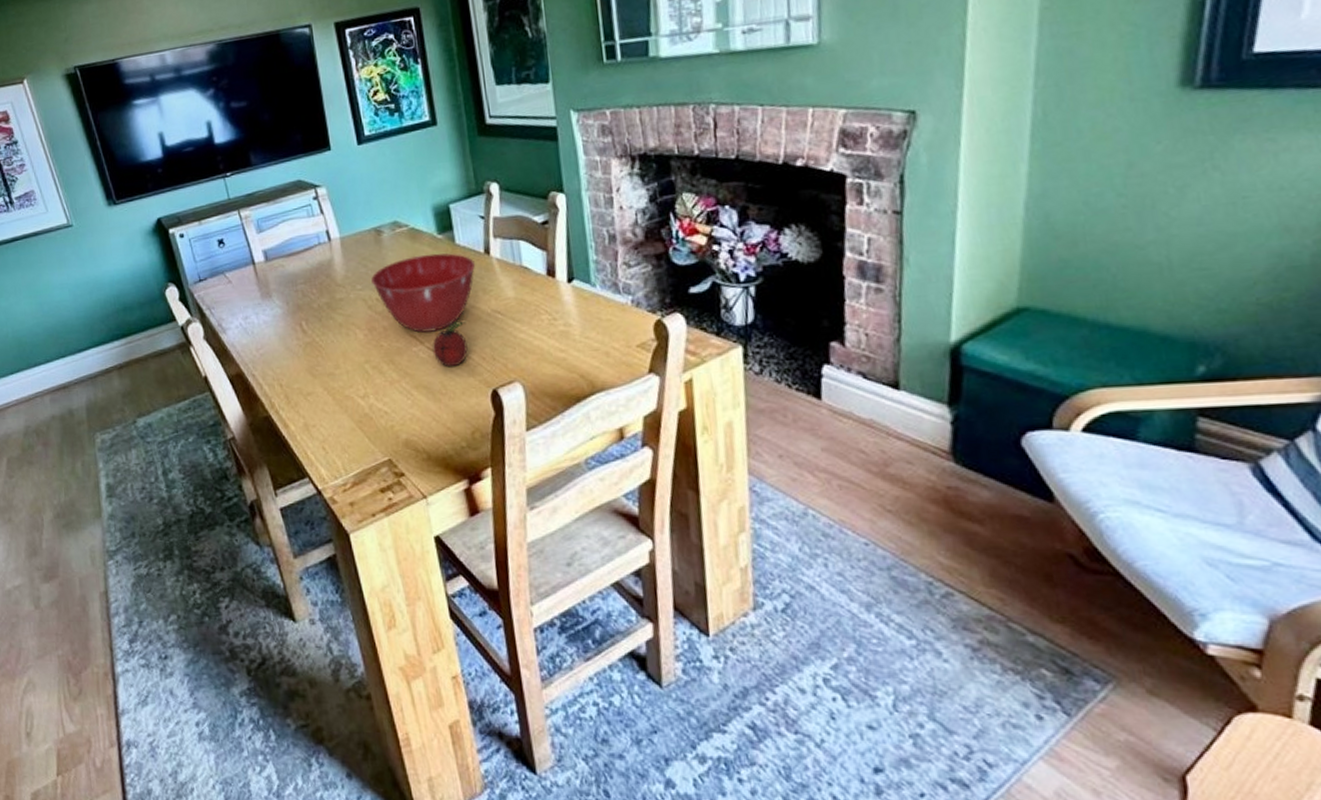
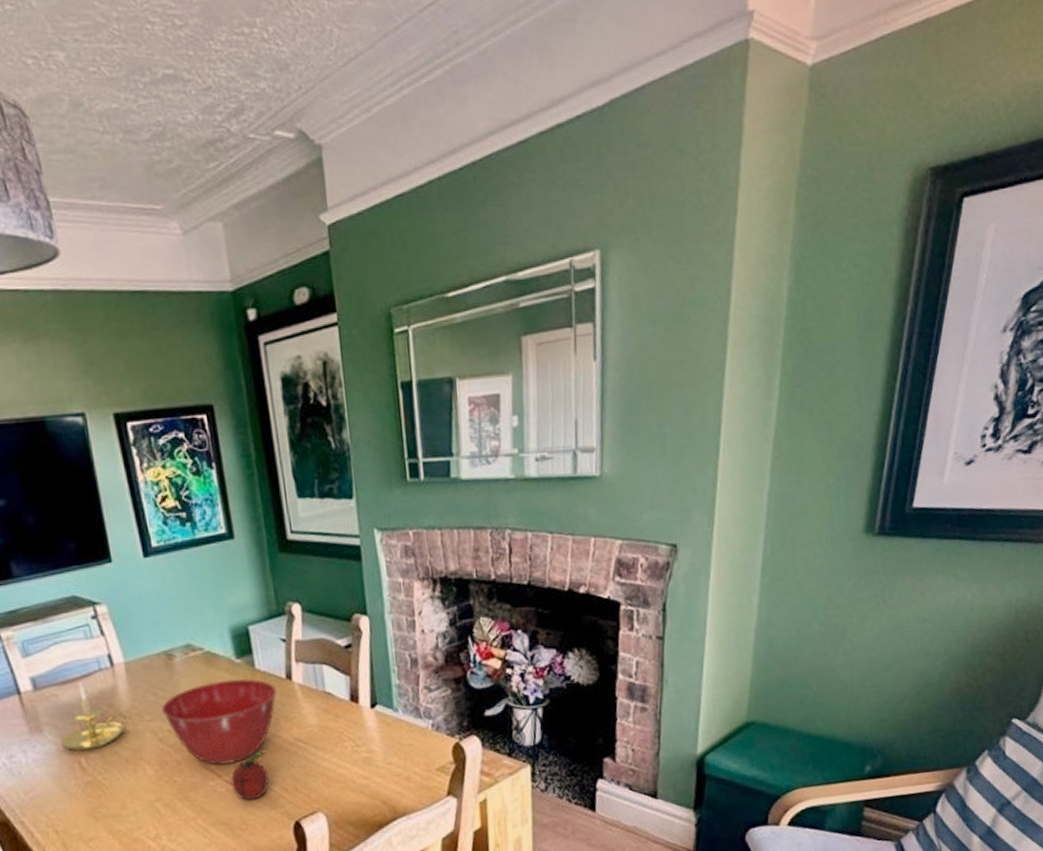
candle holder: none [285,254,343,315] -> present [60,681,129,751]

